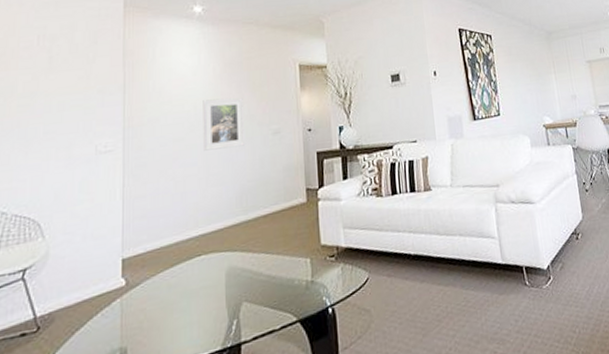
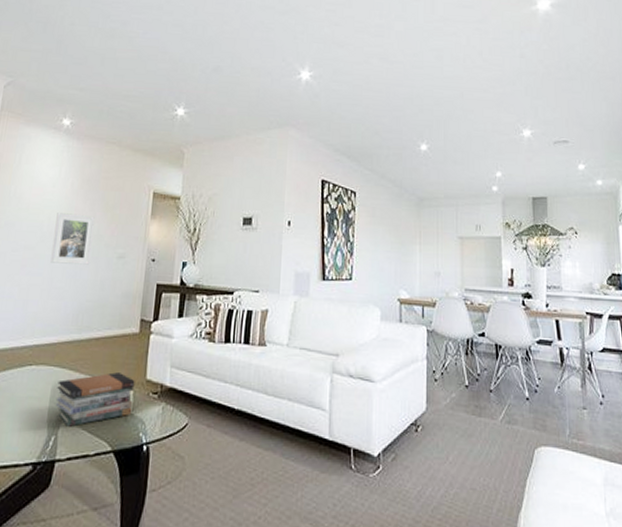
book stack: none [231,244,312,308] -> present [55,372,135,427]

